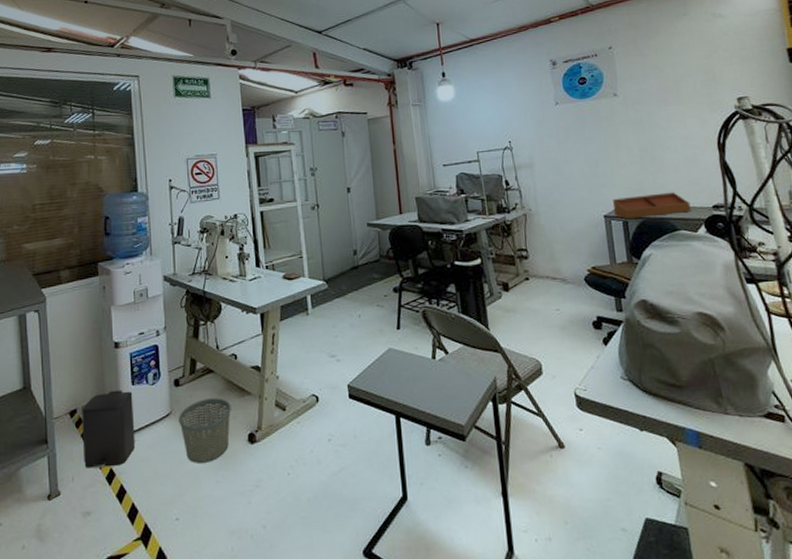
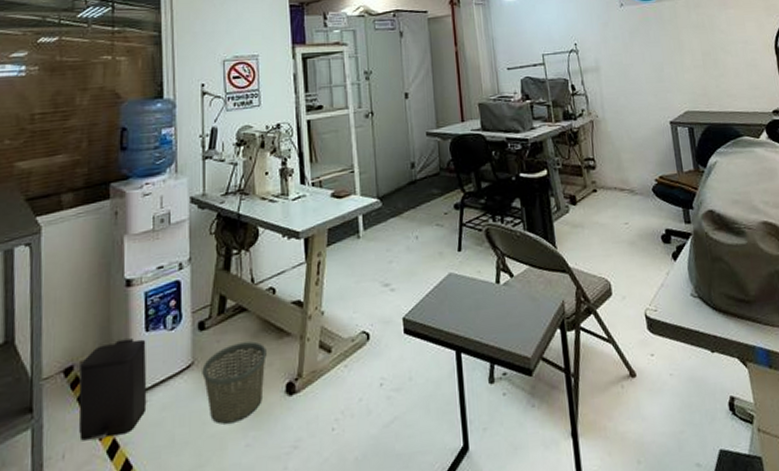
storage bin: present [612,192,691,220] -> none [677,97,753,126]

